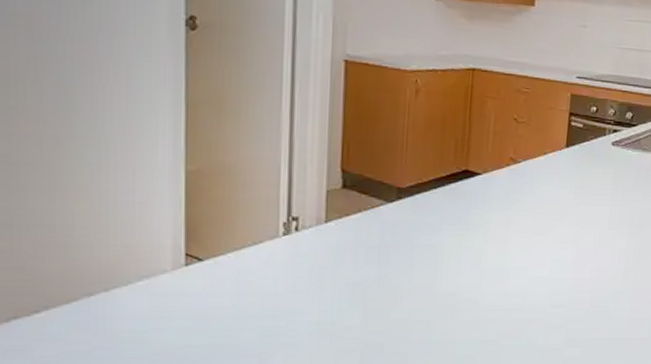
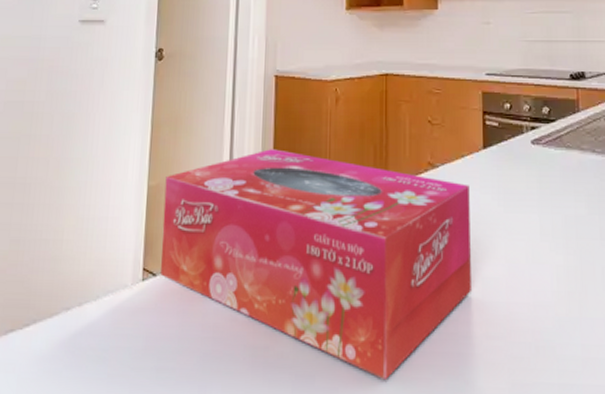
tissue box: none [207,137,549,344] -> present [160,149,471,381]

